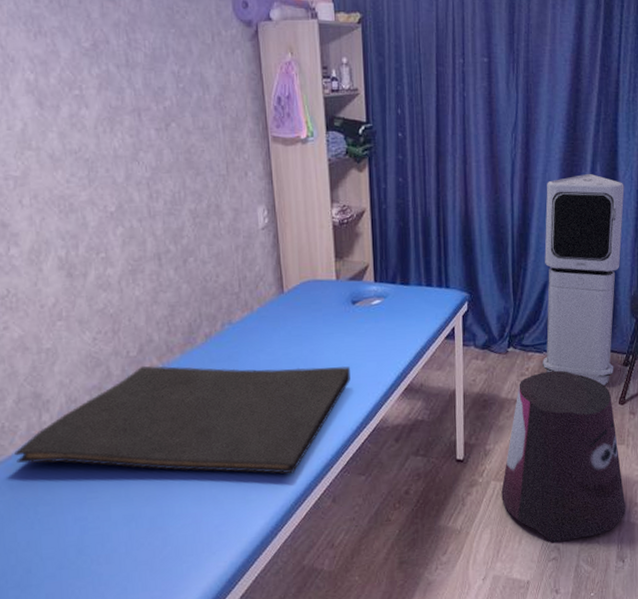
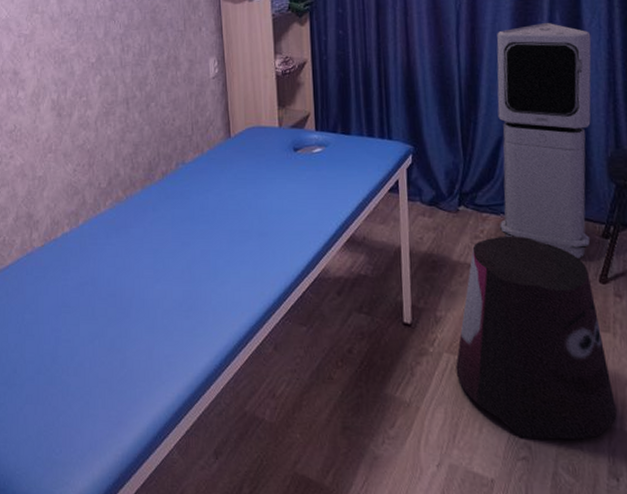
hand towel: present [14,365,350,474] -> none [11,197,292,314]

